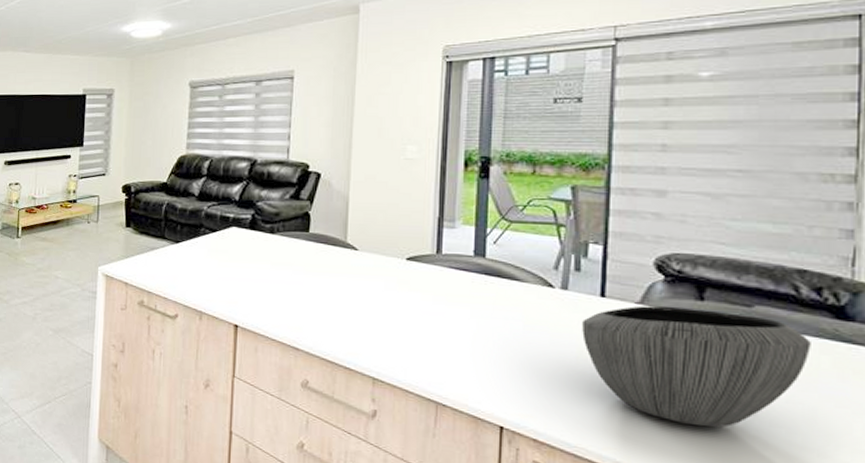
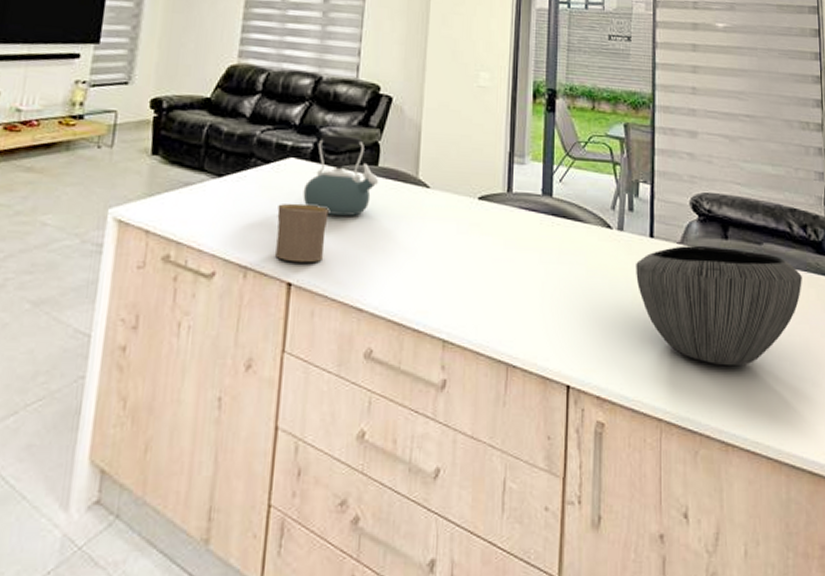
cup: none [224,263,267,310] -> present [275,203,329,263]
kettle: none [244,207,311,274] -> present [303,134,379,216]

